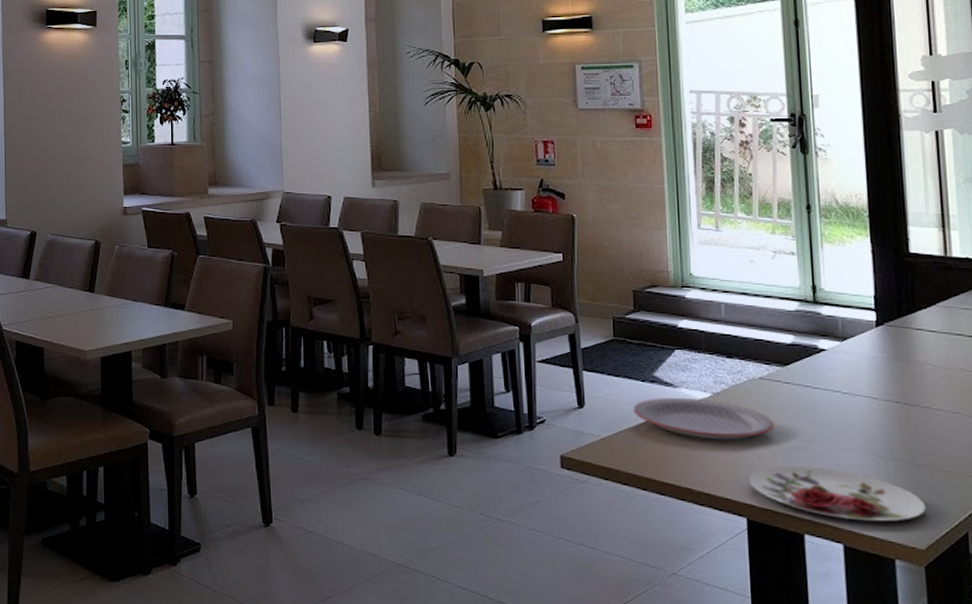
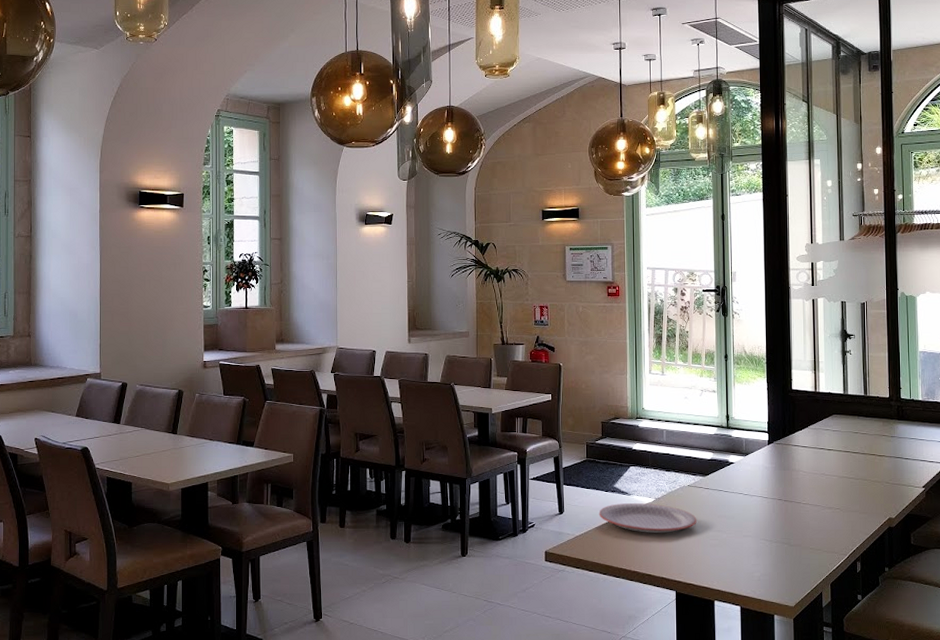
plate: present [749,466,926,522] -> none [679,550,796,588]

